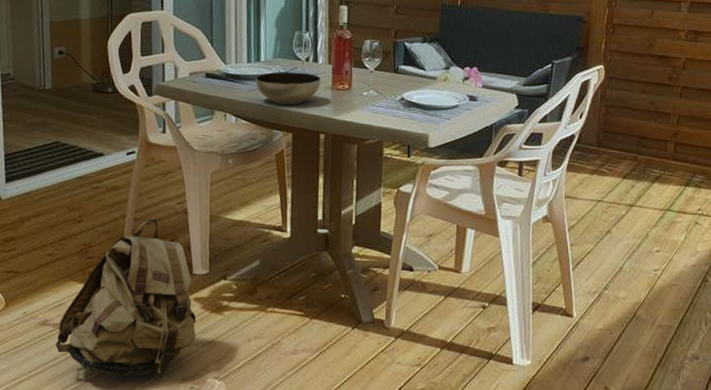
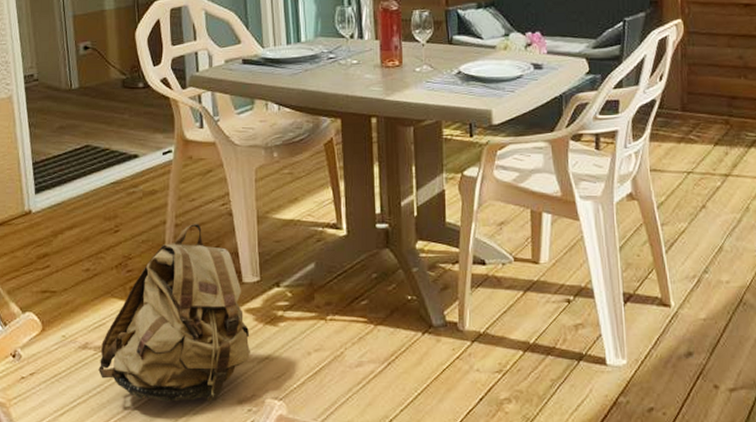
soup bowl: present [255,71,321,105] -> none [297,51,368,89]

